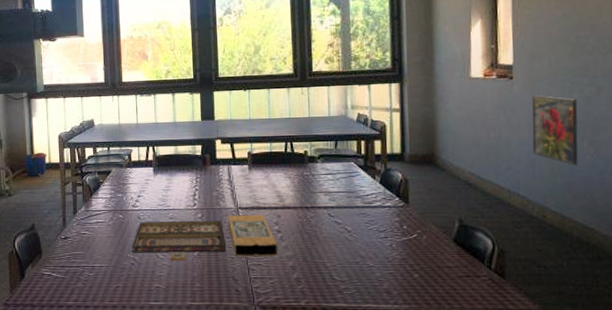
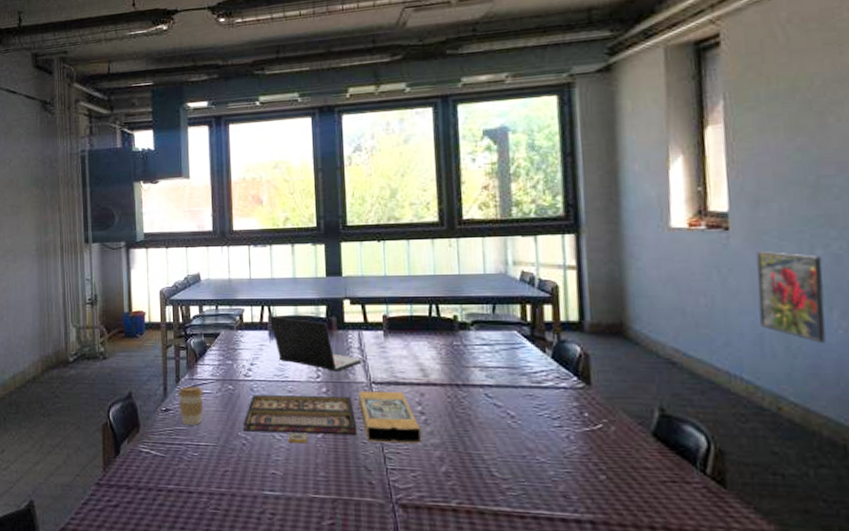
coffee cup: none [75,217,97,250] -> present [178,386,203,425]
laptop: none [154,155,230,200] -> present [270,316,361,372]

